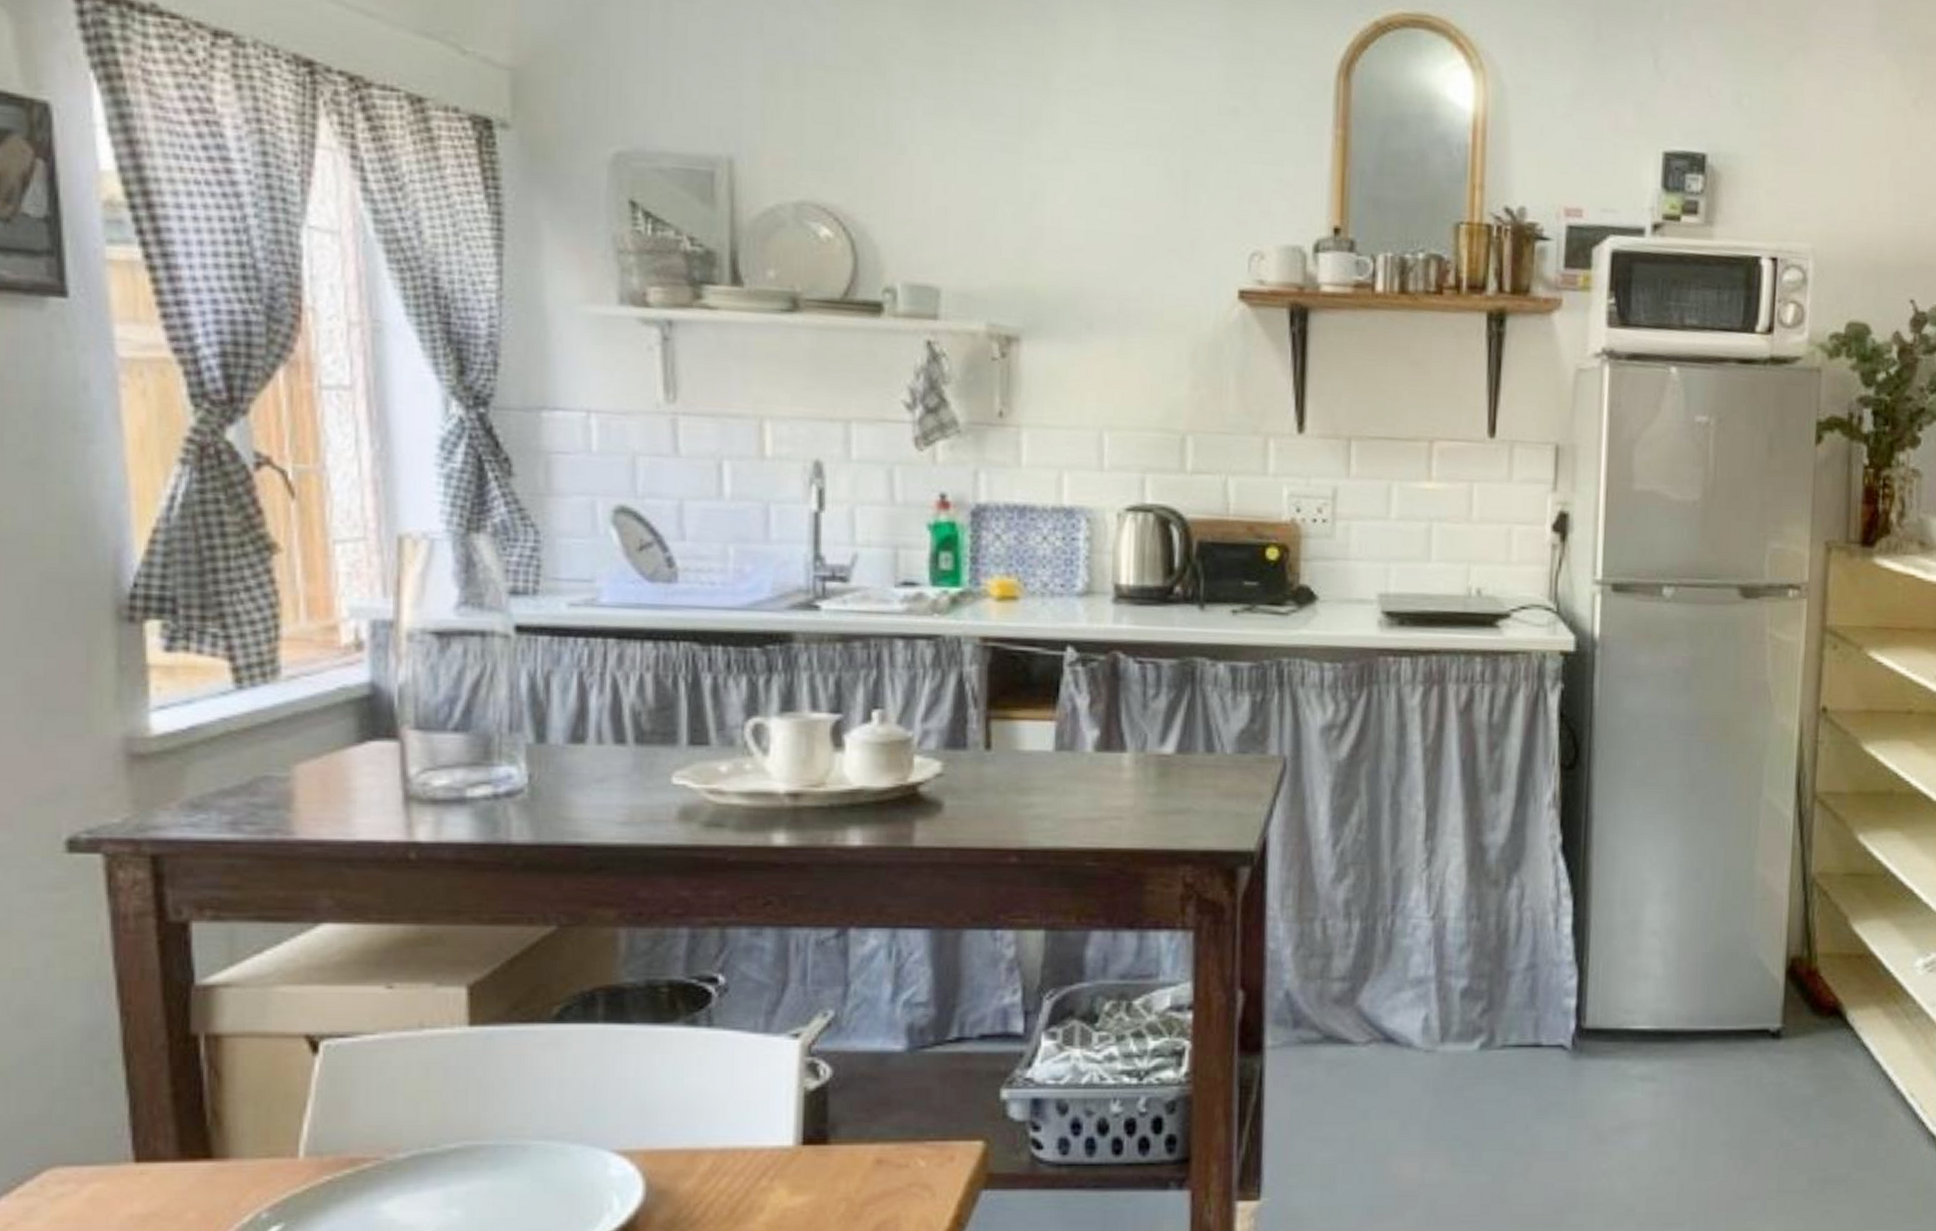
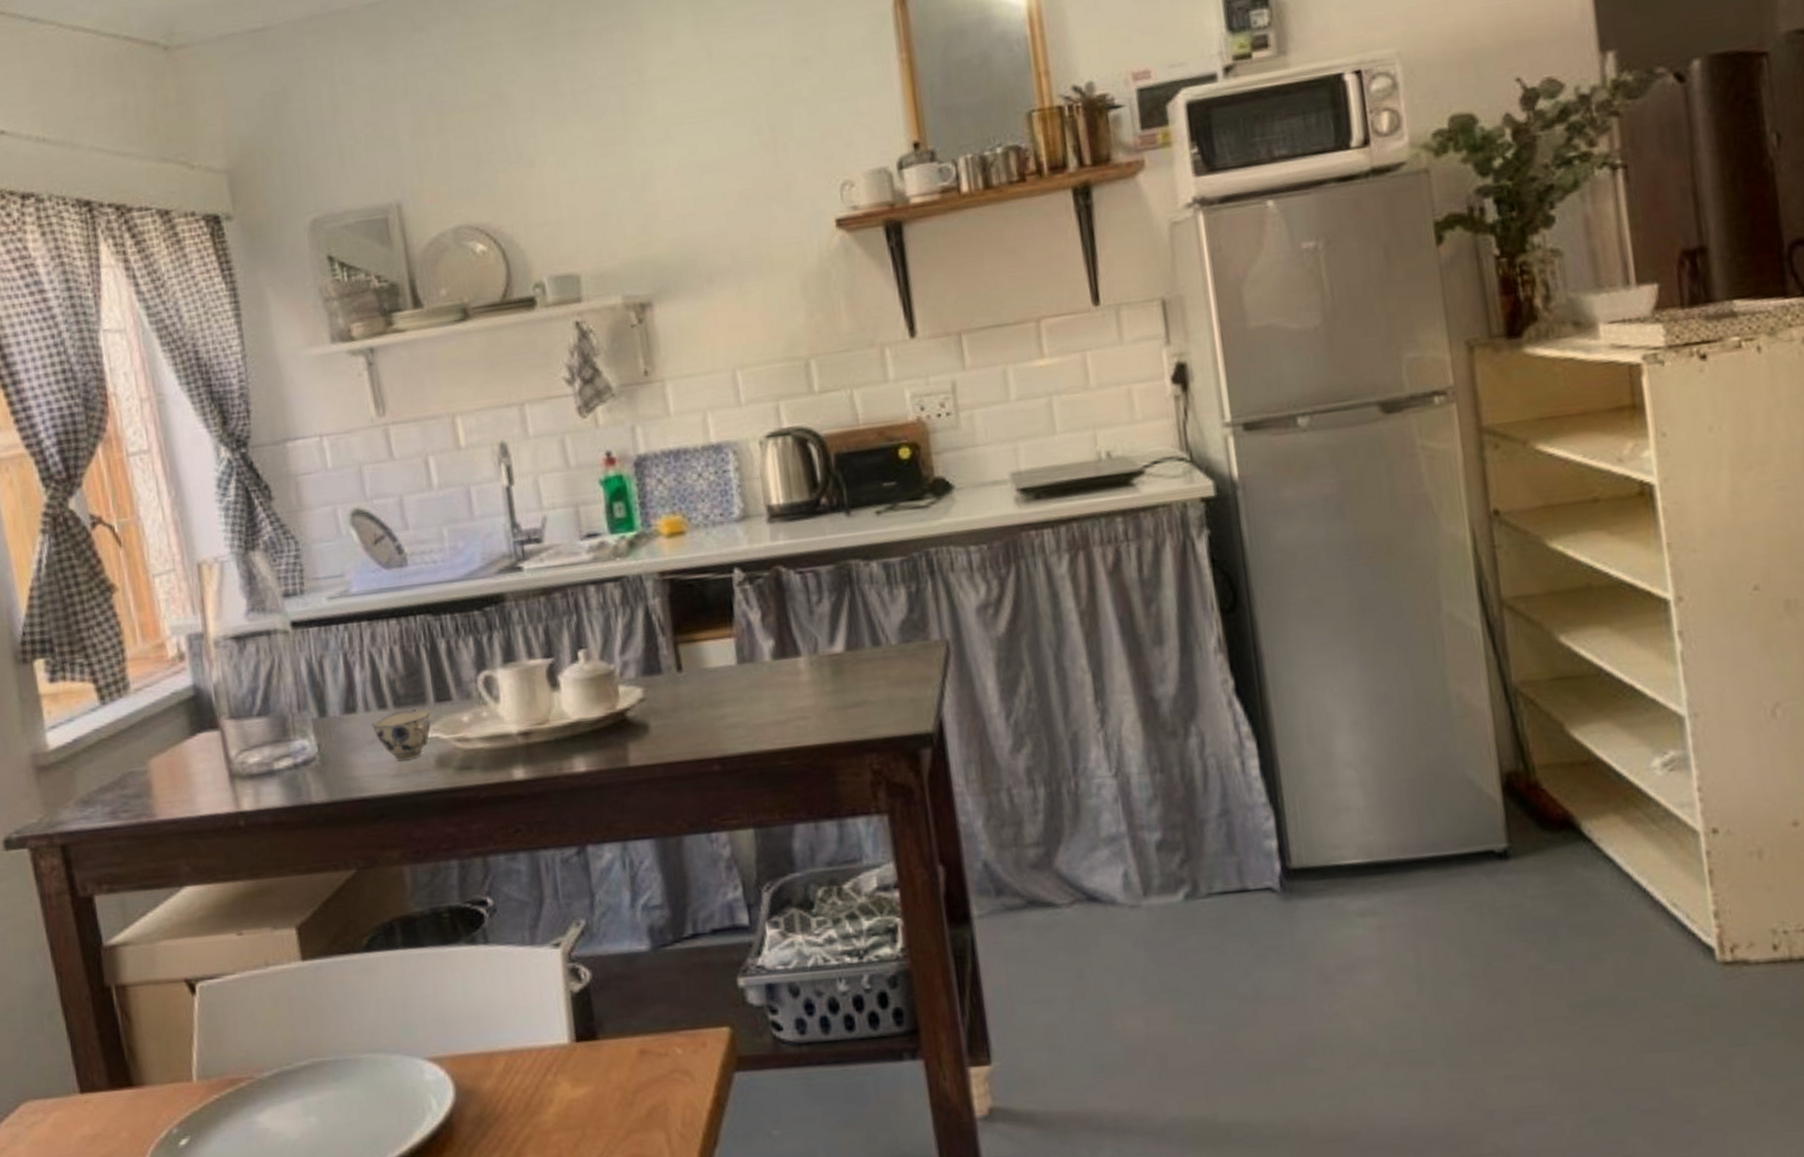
teacup: none [603,749,682,807] -> present [371,709,432,761]

